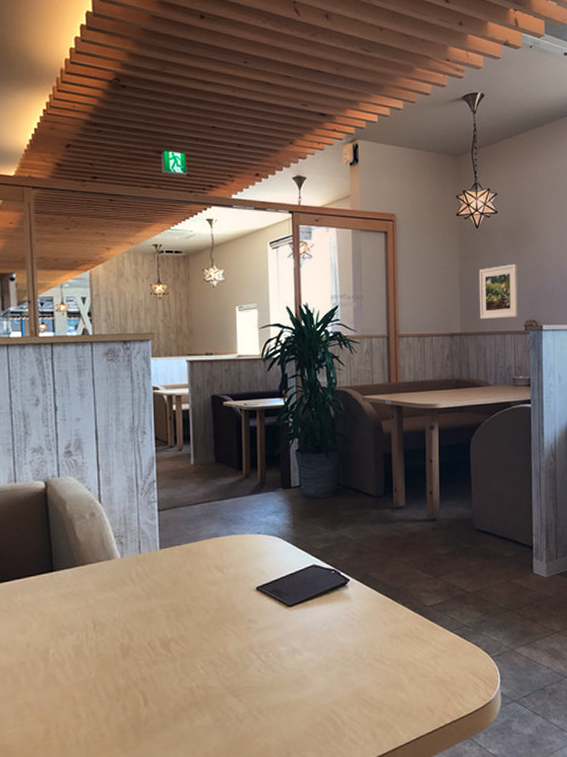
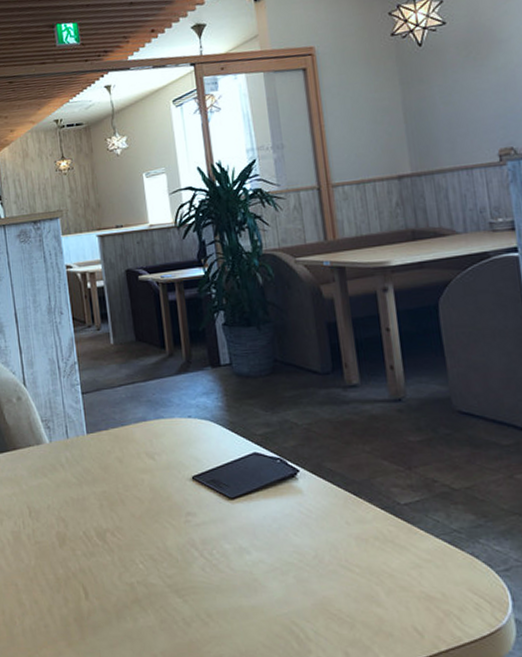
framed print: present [478,263,518,320] -> none [428,81,488,155]

